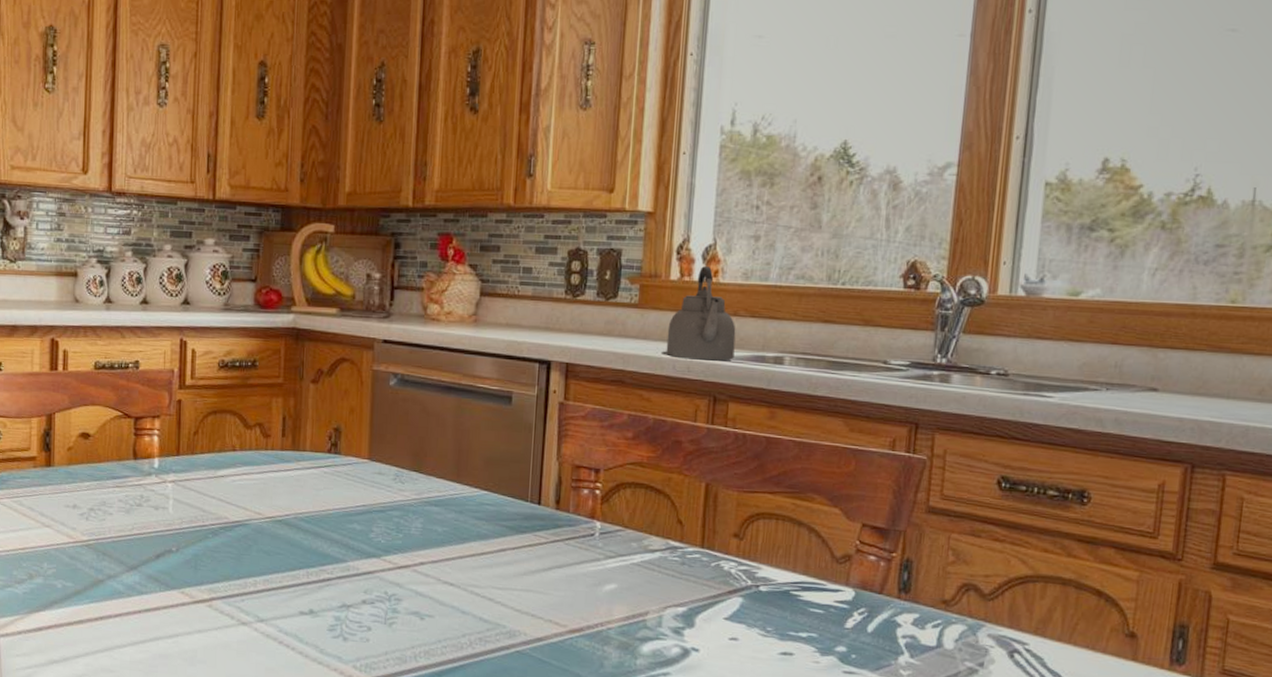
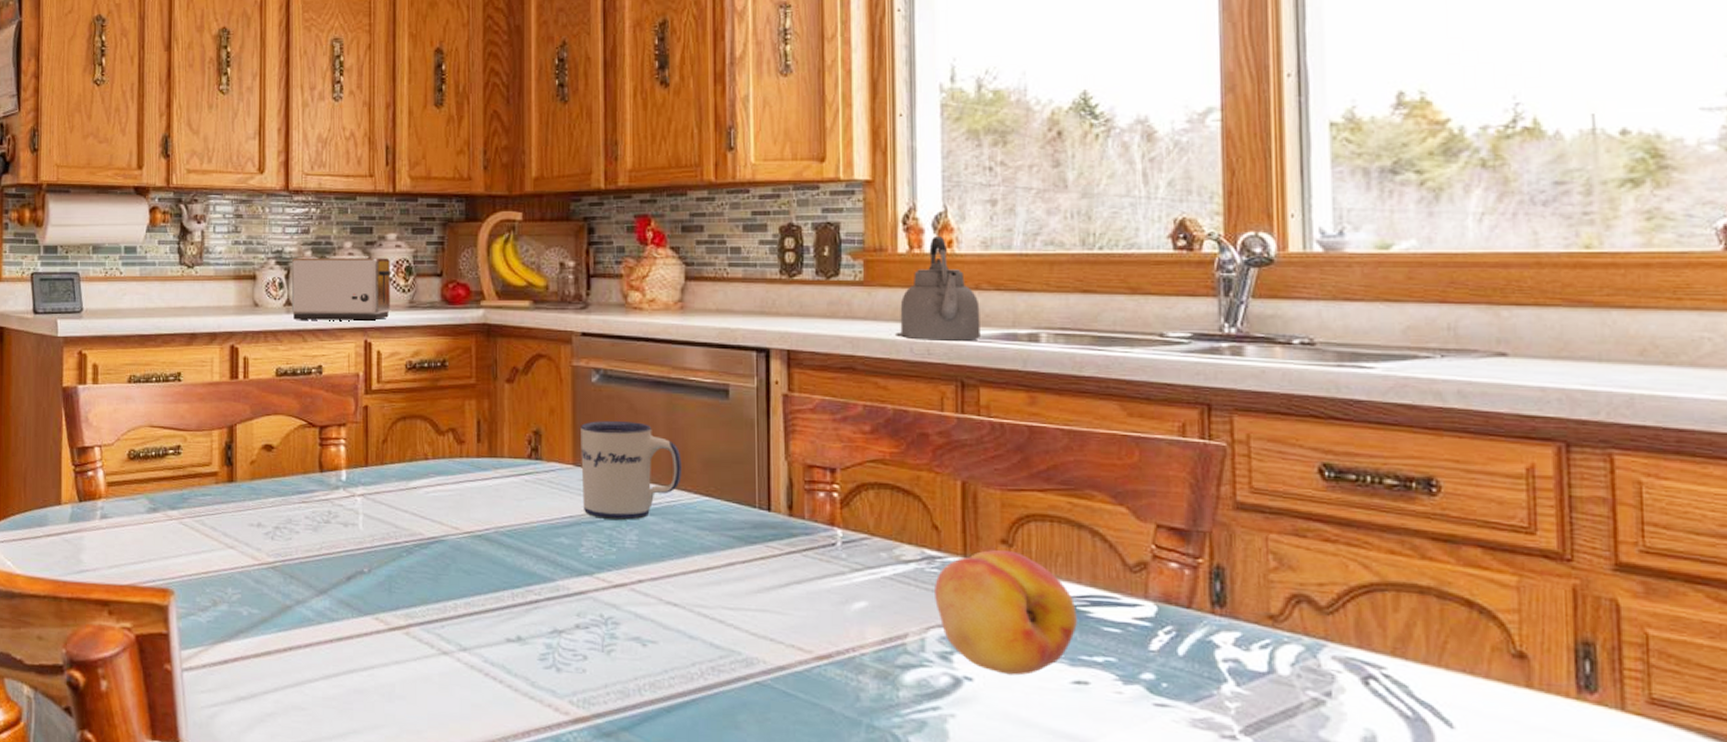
toaster: none [110,257,208,322] -> present [291,258,391,322]
mug: none [375,420,466,510] -> present [581,421,682,521]
fruit: none [674,542,790,648] -> present [935,550,1077,676]

